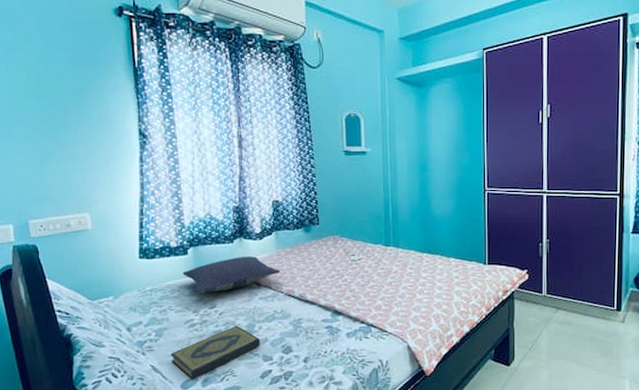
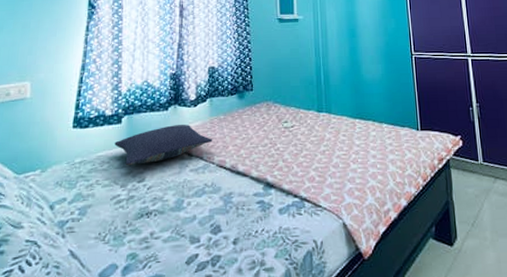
hardback book: present [171,325,260,380] -> none [91,201,188,268]

